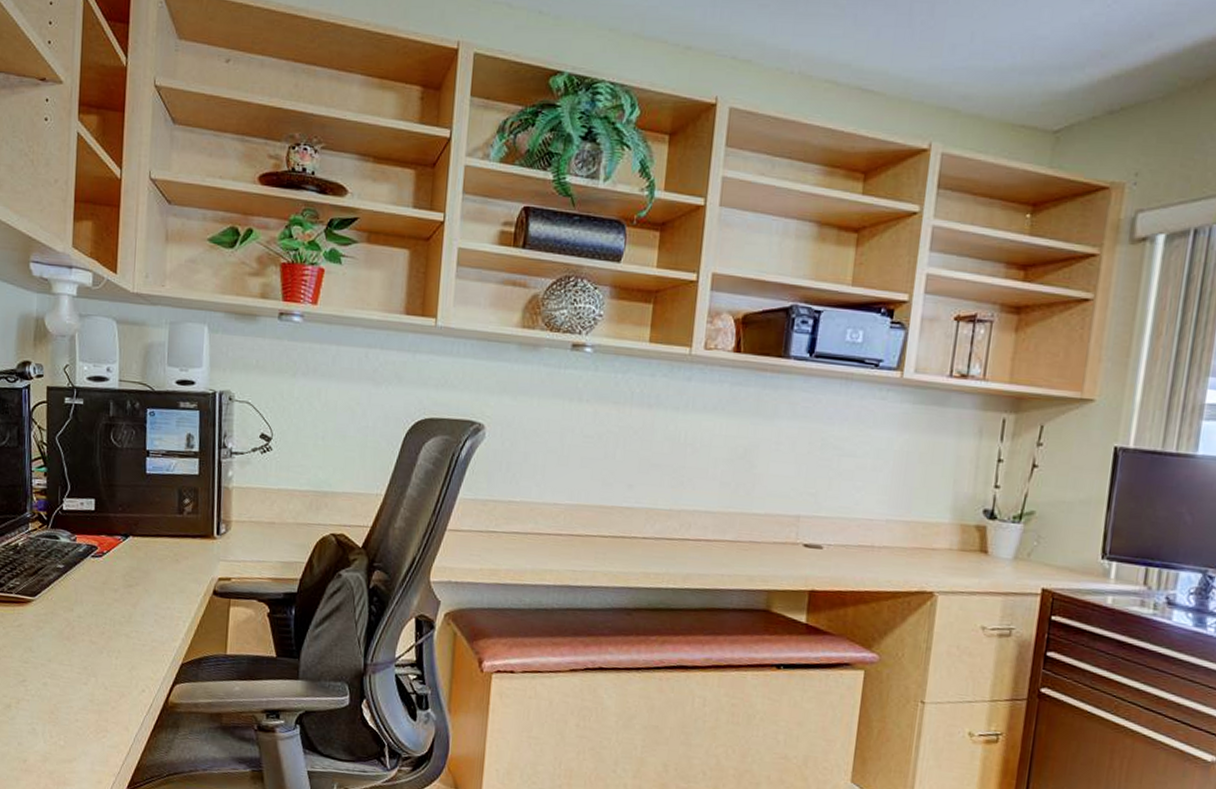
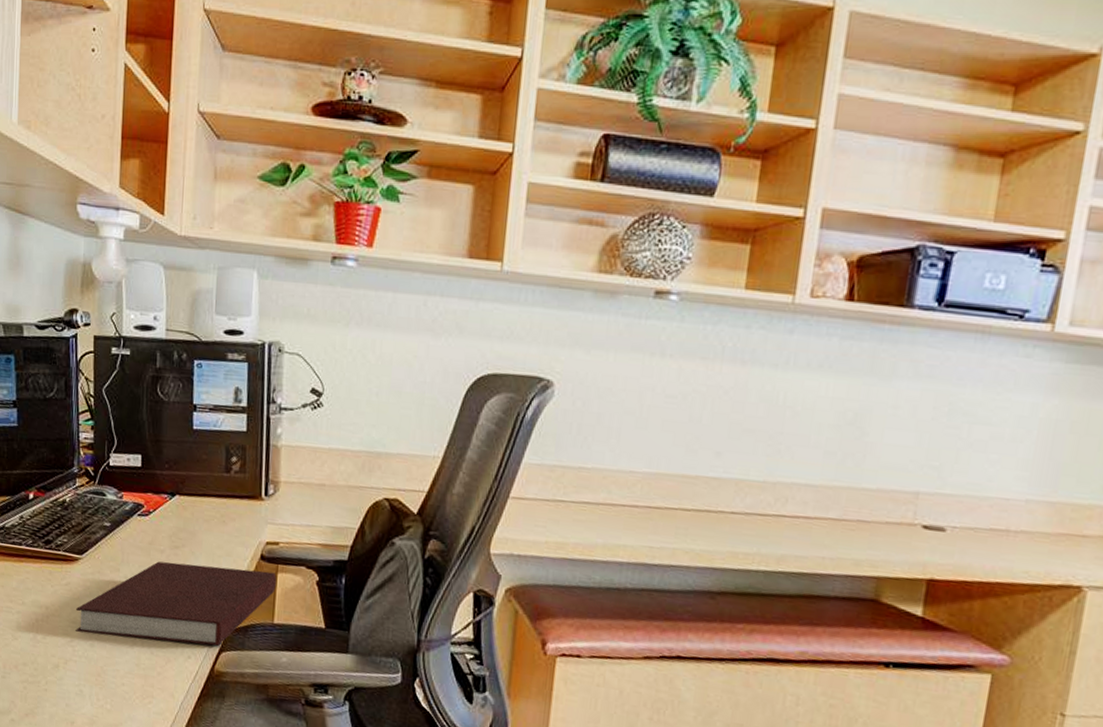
notebook: none [28,600,229,679] -> present [75,561,277,646]

